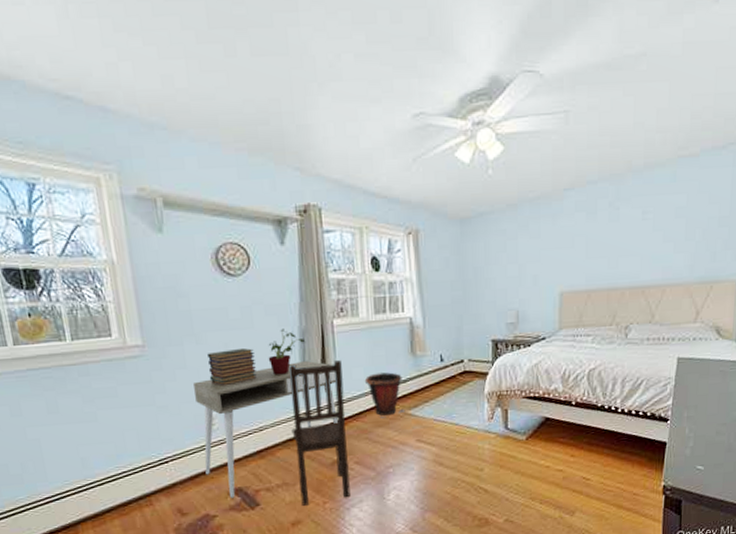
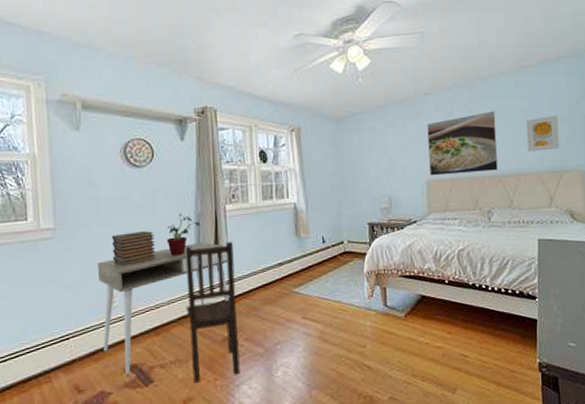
waste bin: present [364,372,406,418] -> none [253,253,292,296]
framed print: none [564,210,645,287] -> present [427,111,499,176]
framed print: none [677,216,717,259] -> present [525,116,560,152]

